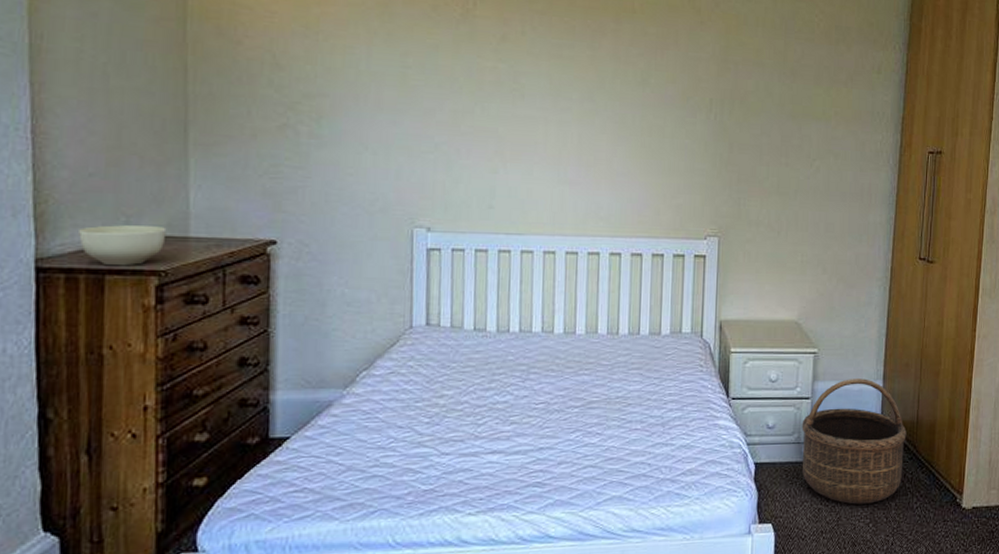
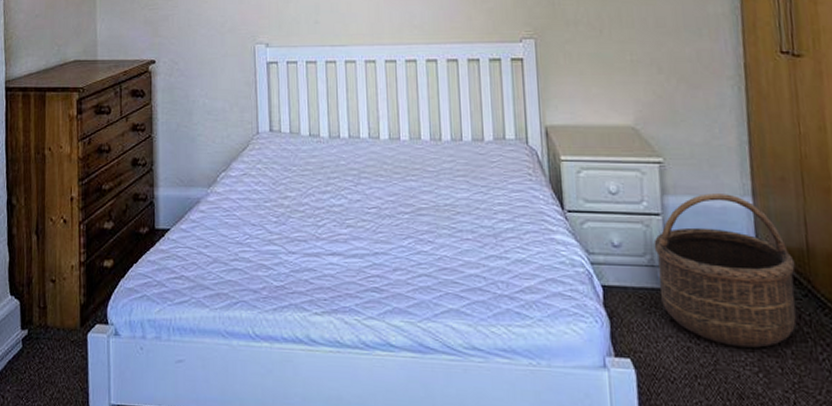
bowl: present [77,225,167,266] -> none [29,53,83,85]

